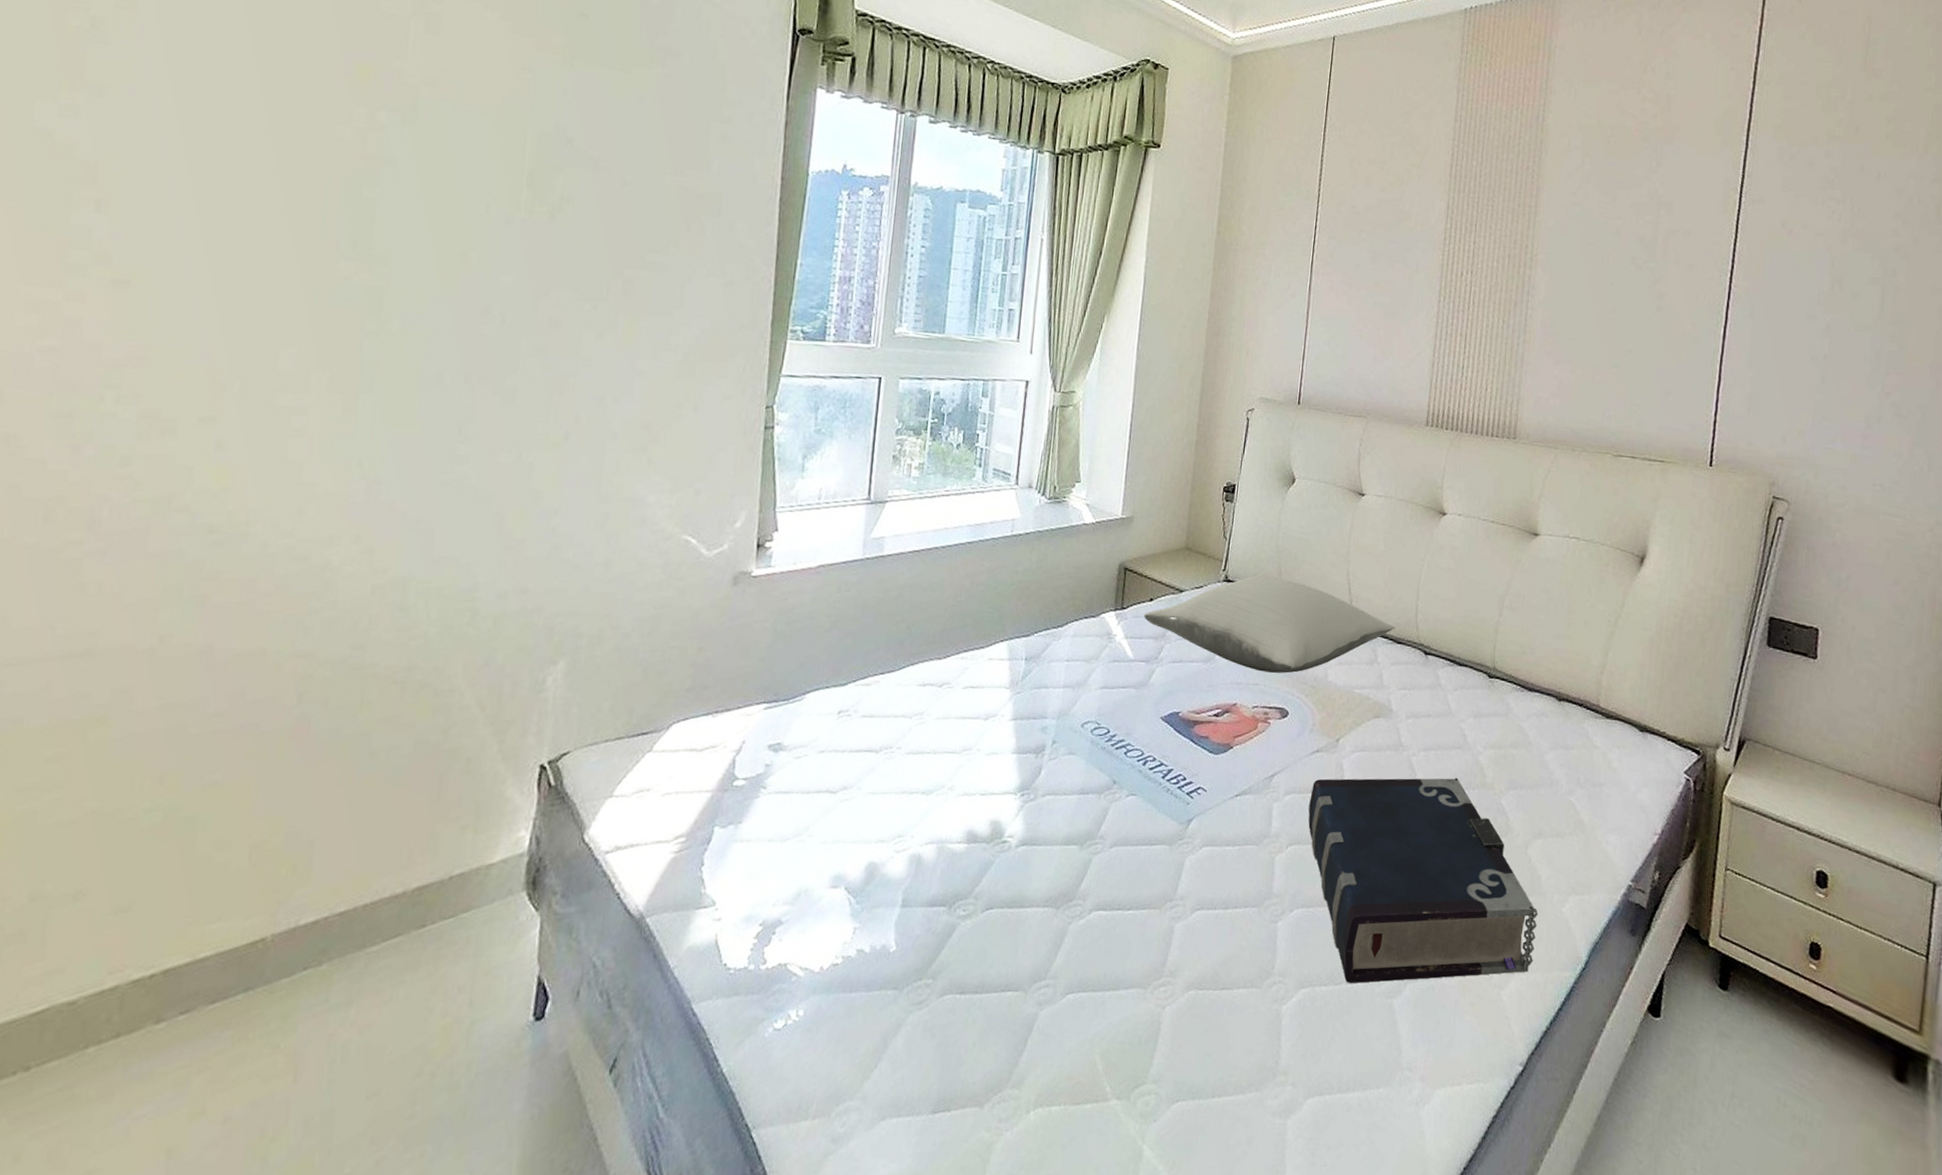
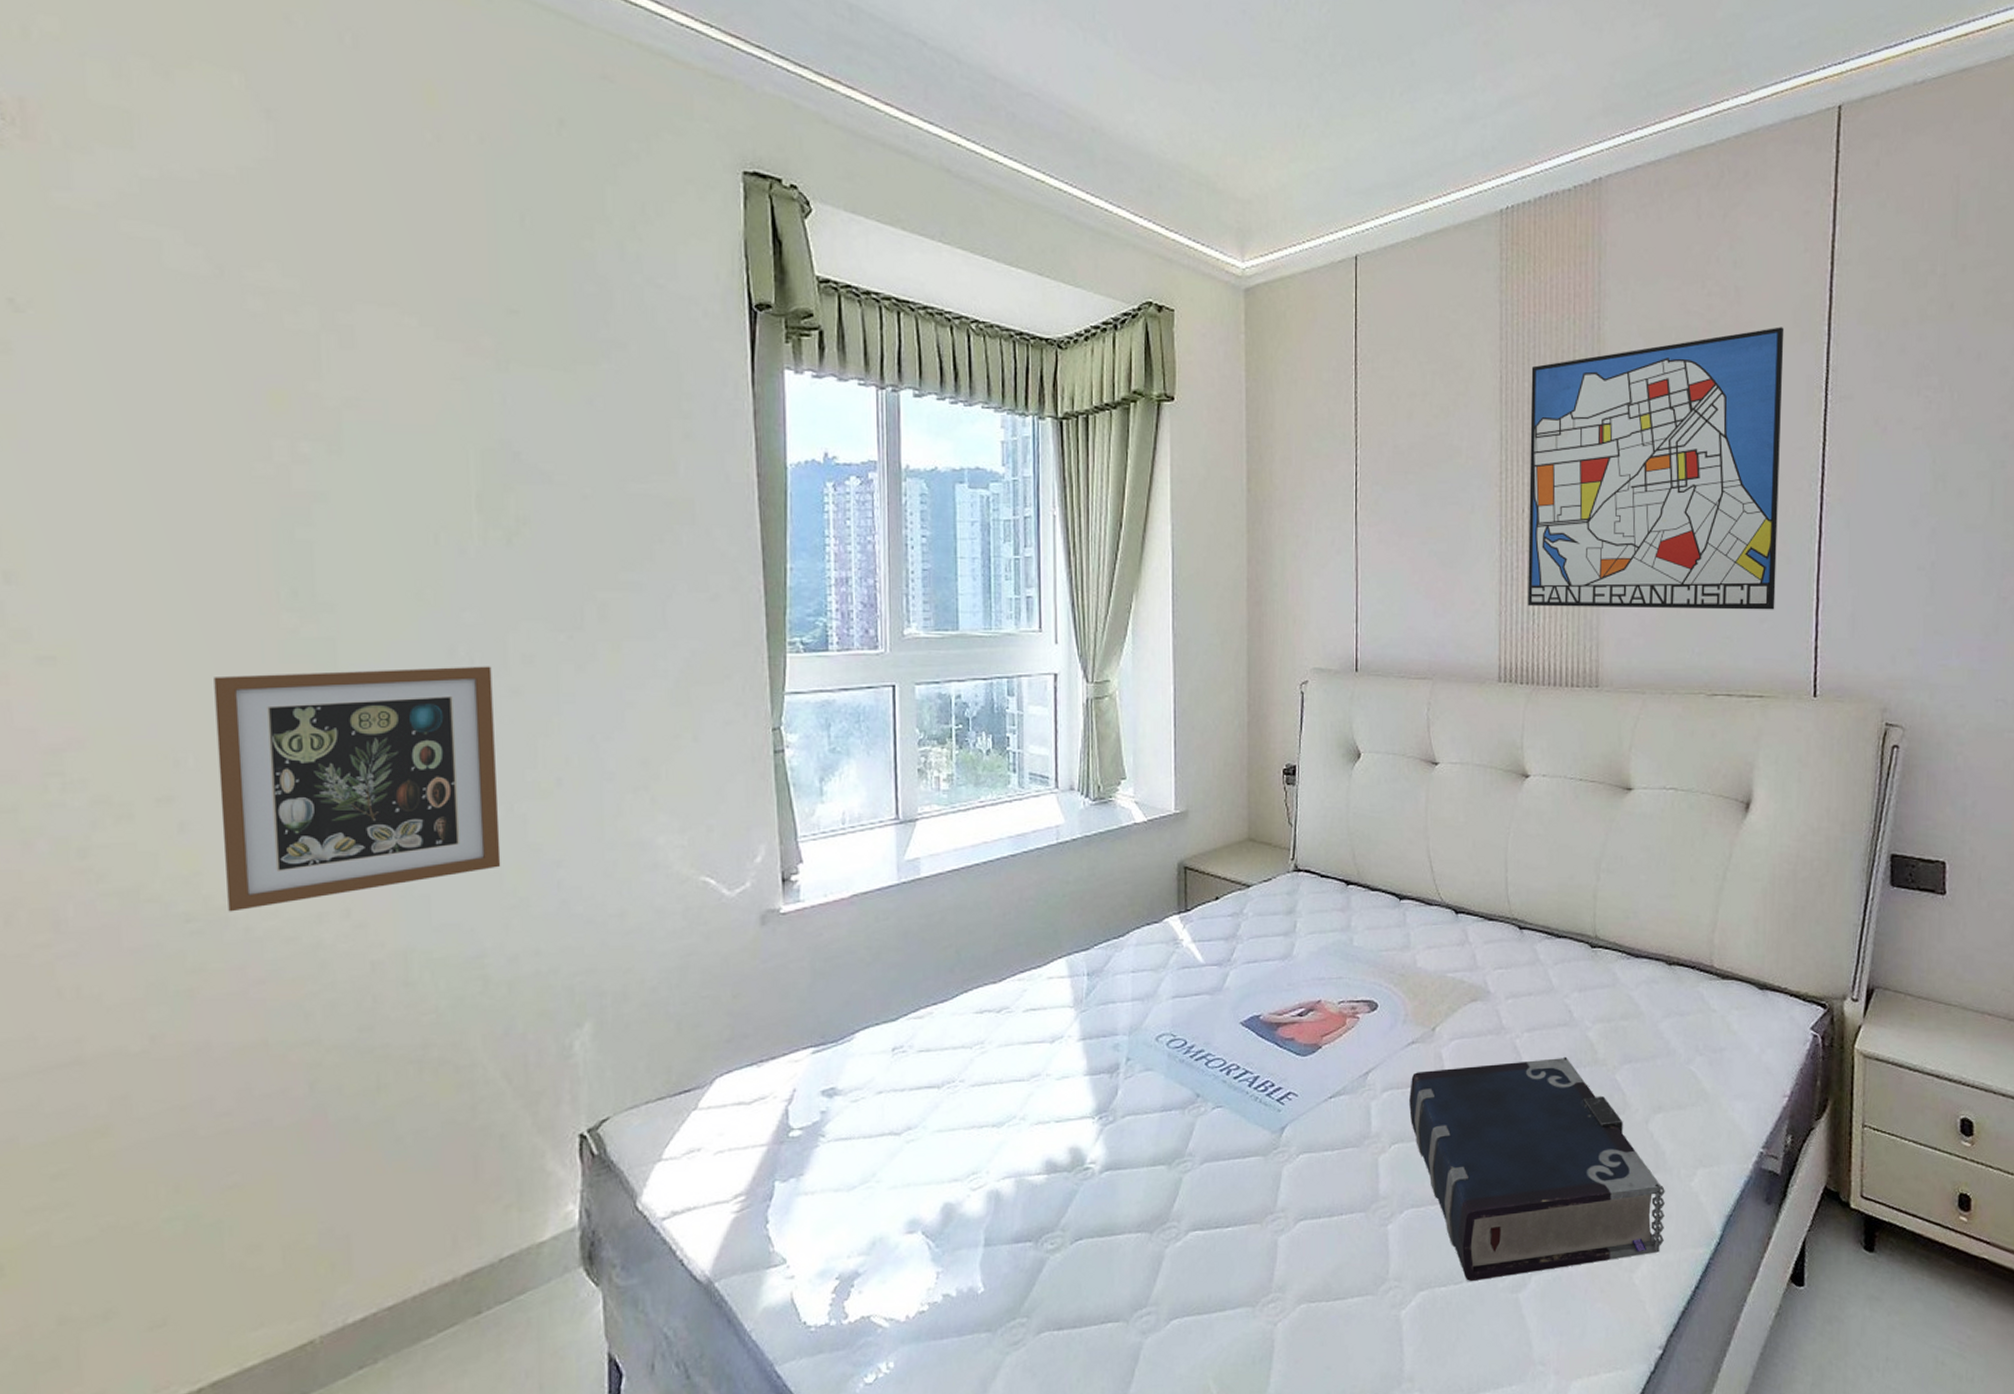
picture frame: none [249,312,520,528] -> present [214,666,501,912]
pillow: present [1144,576,1396,674] -> none [1211,861,1485,964]
wall art: none [1458,133,1708,384] -> present [1527,327,1784,610]

